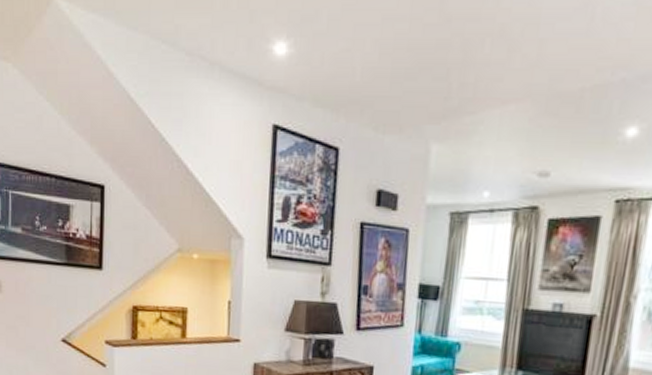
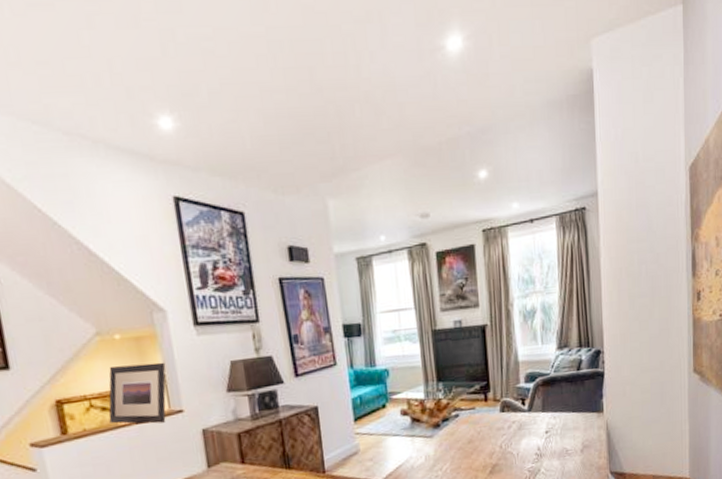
picture frame: none [173,284,233,348] -> present [108,362,166,424]

